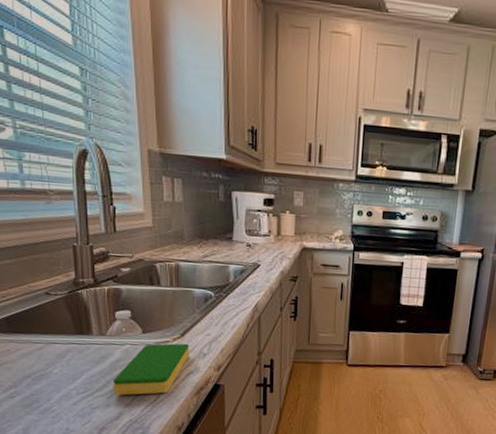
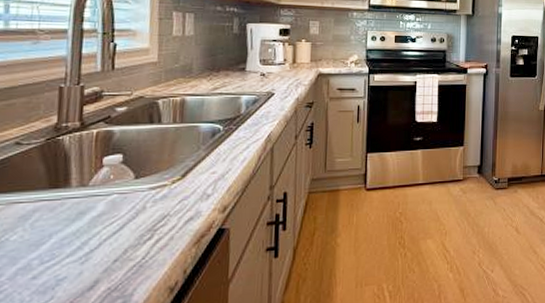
dish sponge: present [113,343,190,396] -> none [89,185,191,258]

